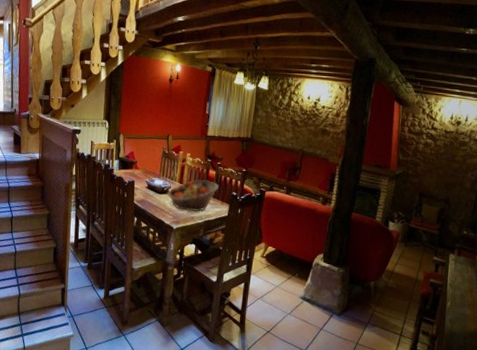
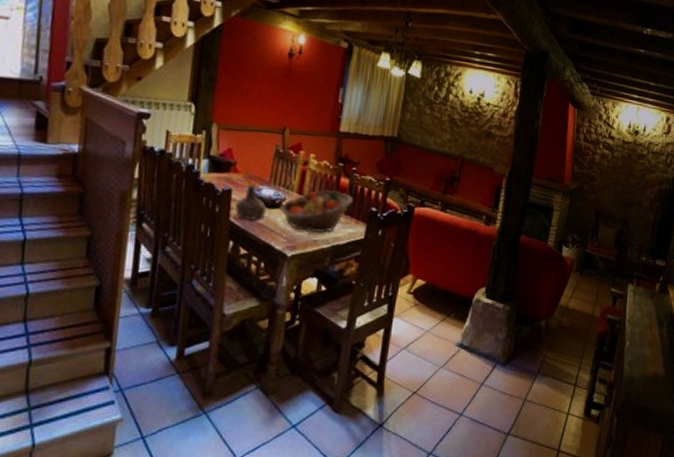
bottle: none [137,177,158,203] -> present [235,185,266,220]

